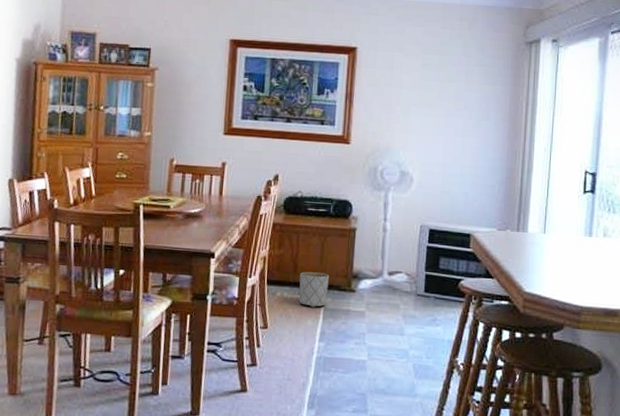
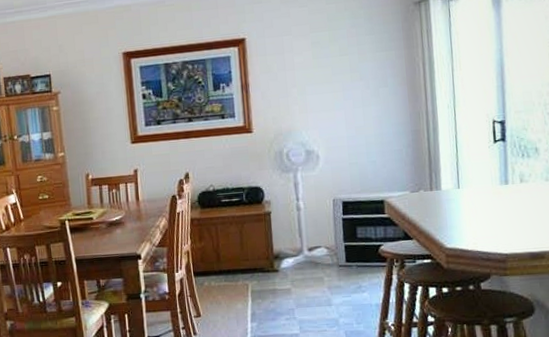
planter: present [299,271,330,307] -> none [224,258,253,291]

